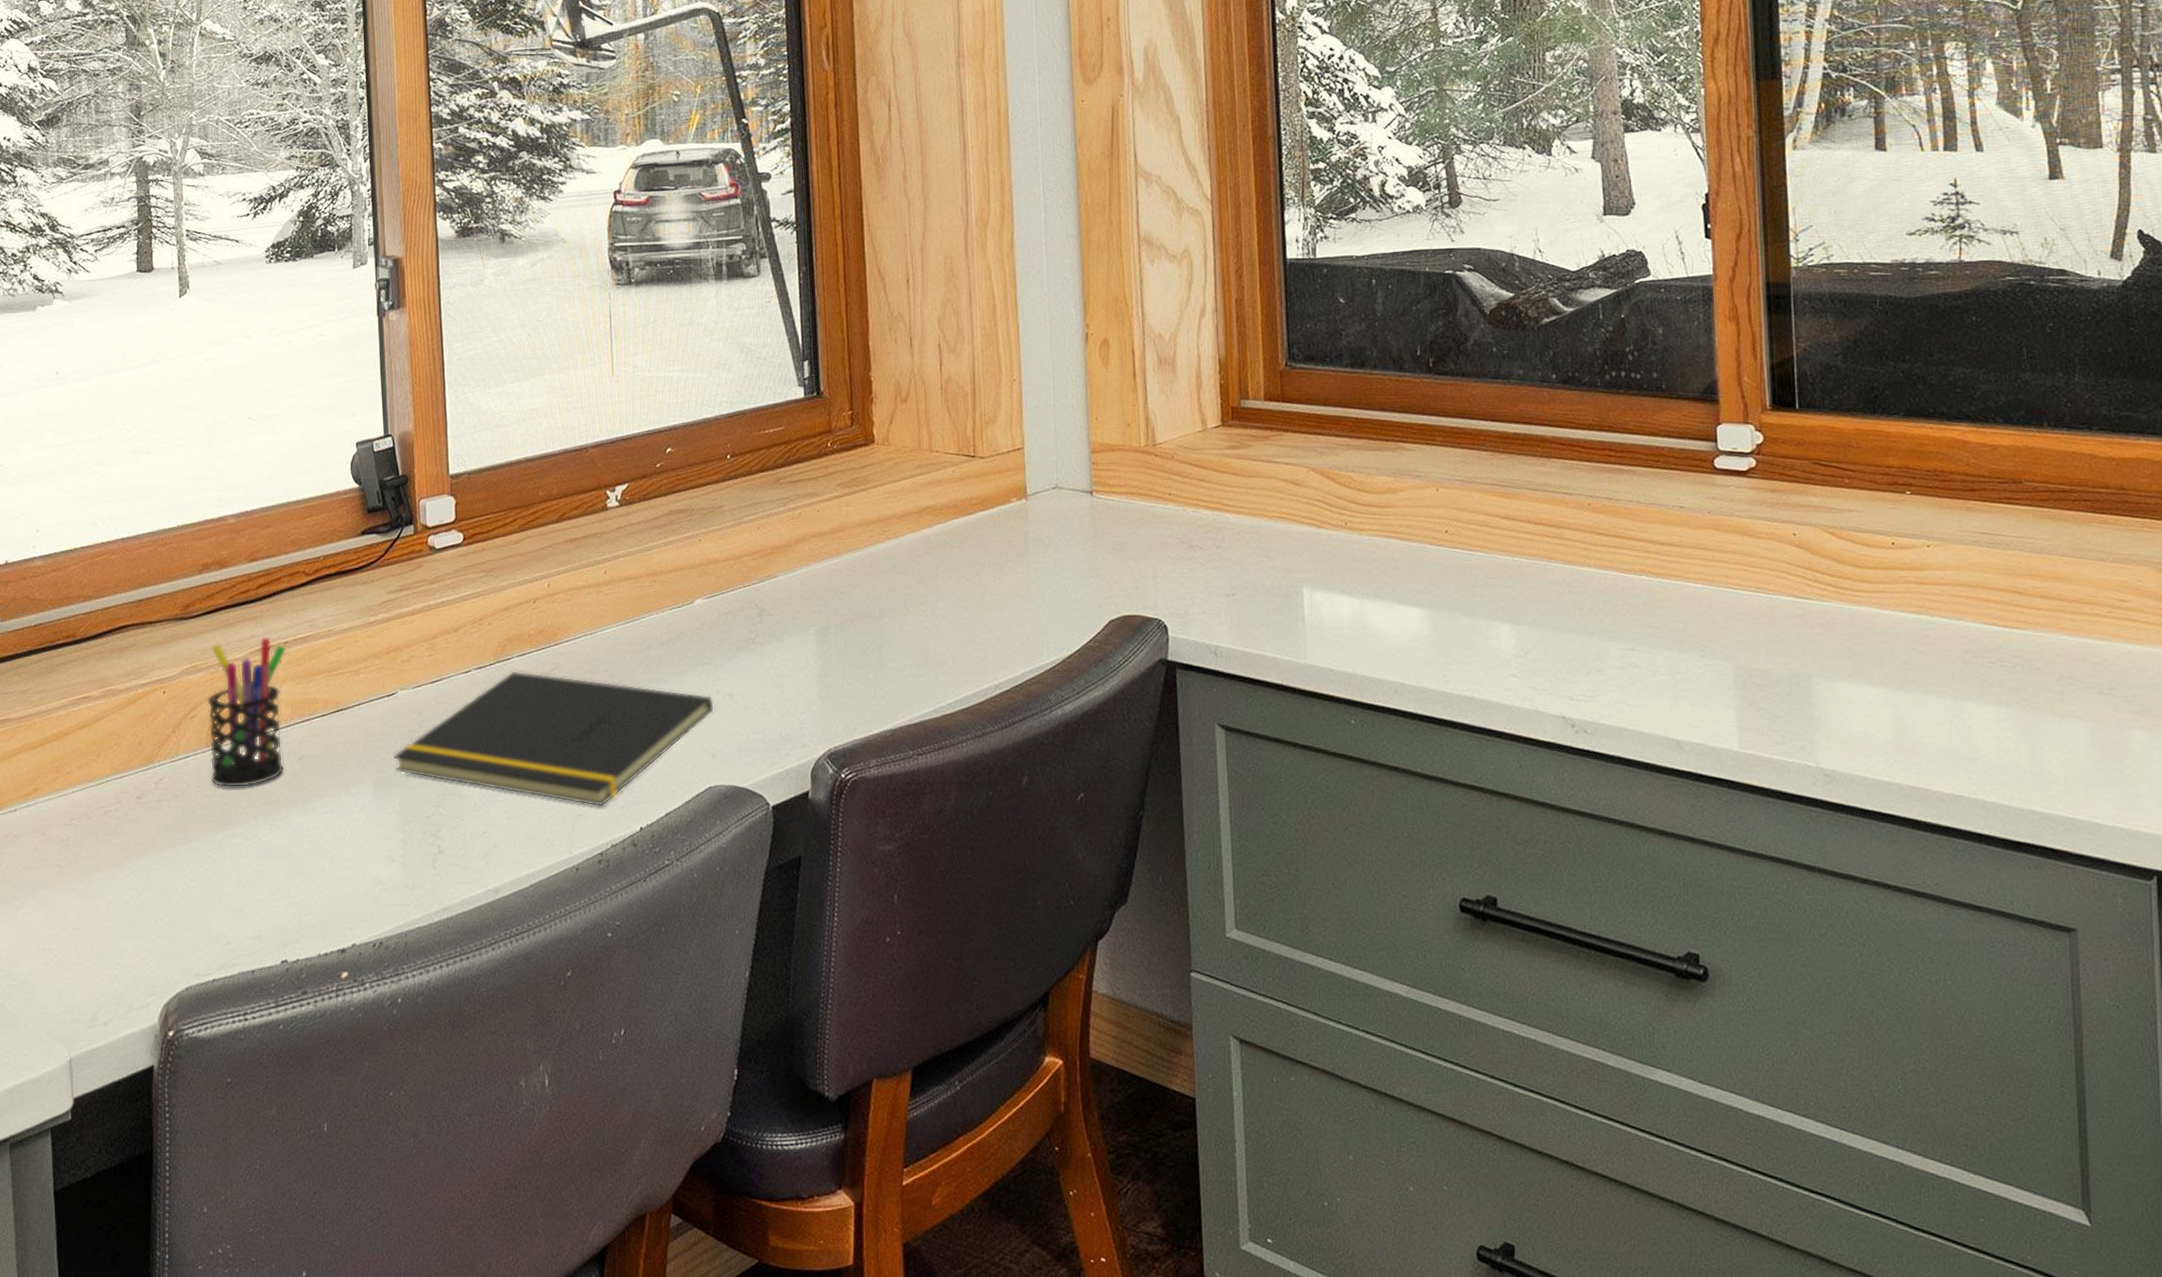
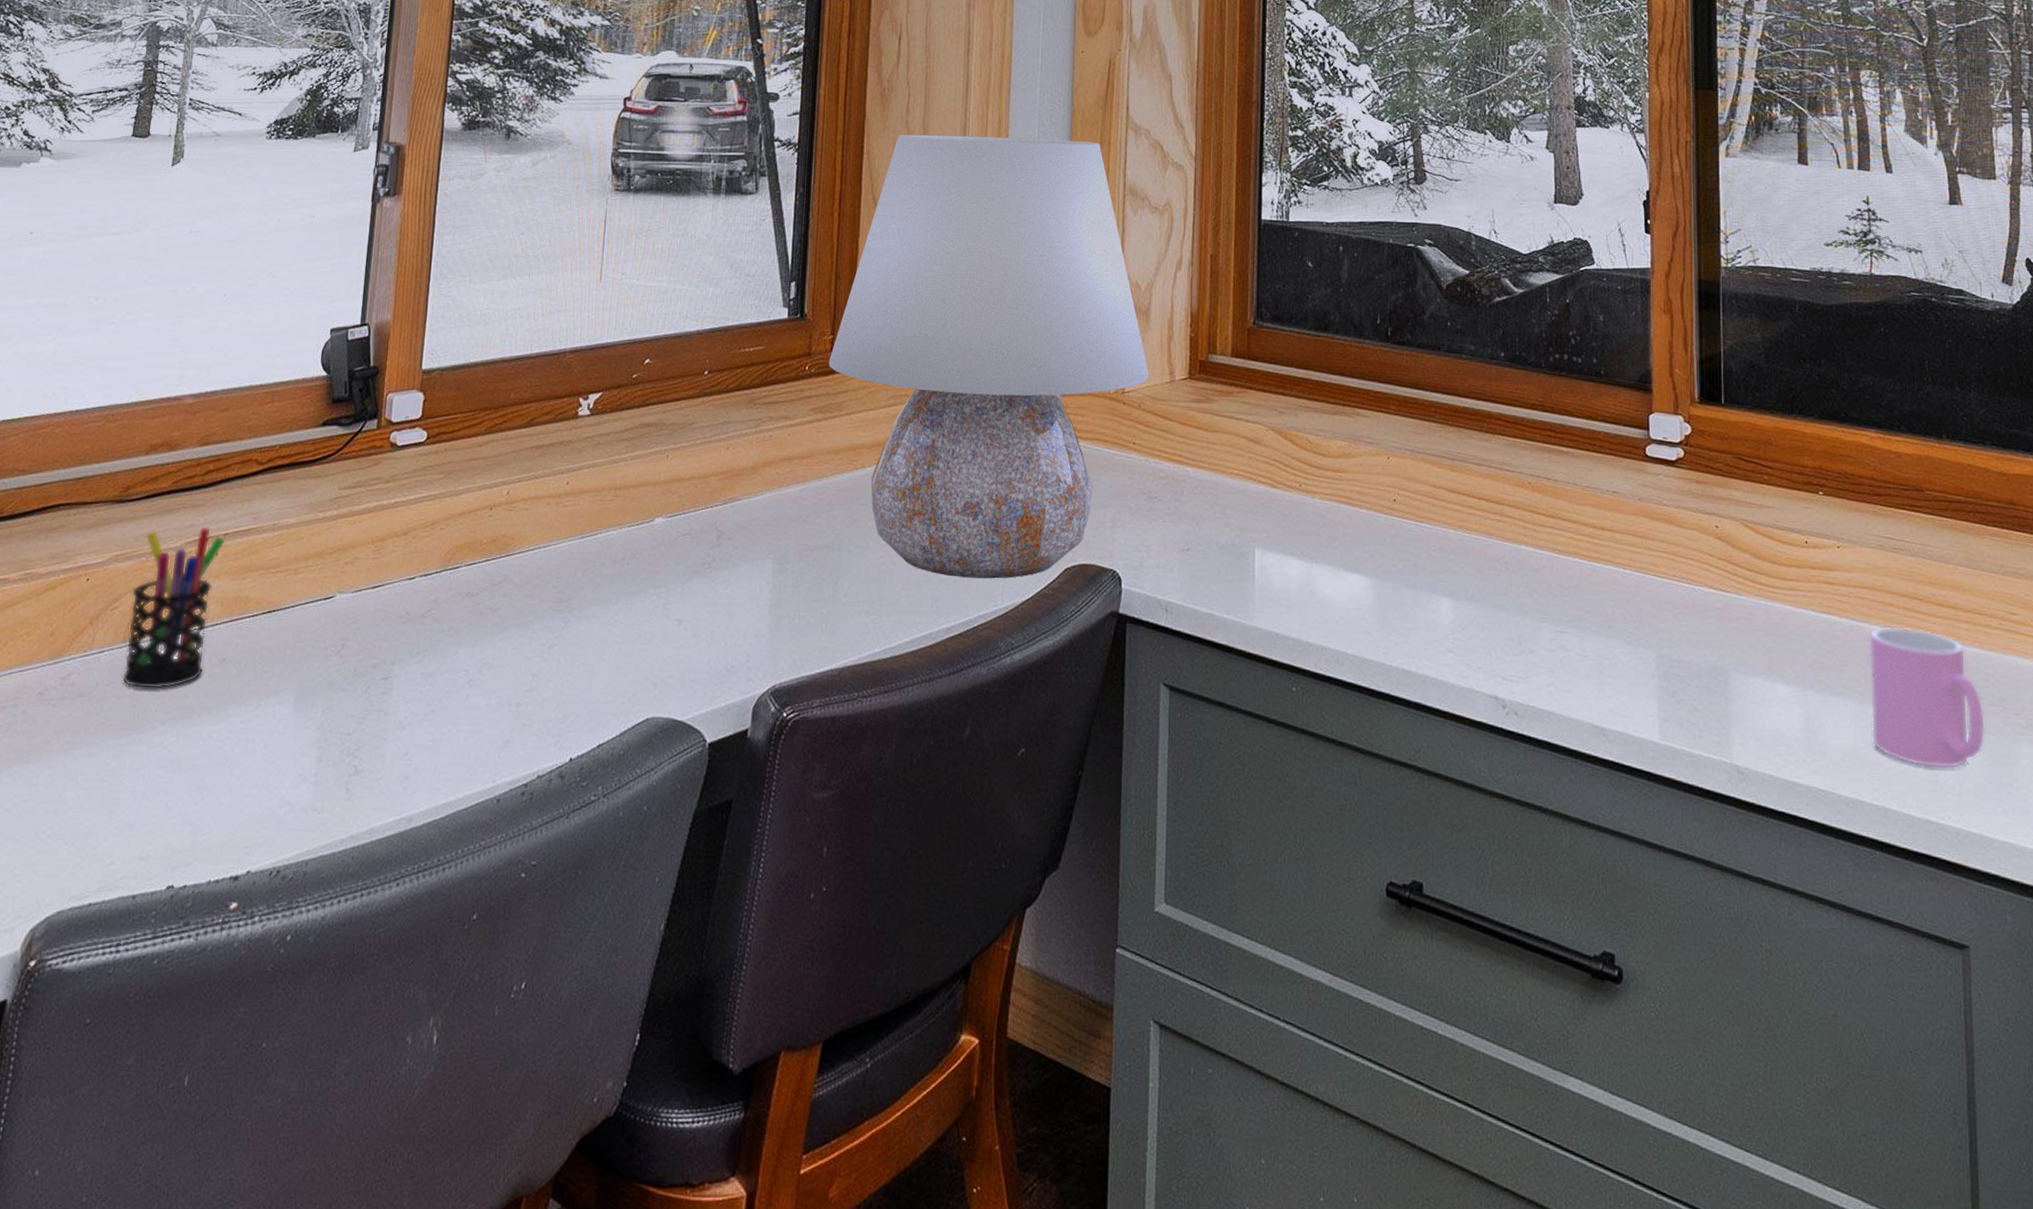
notepad: present [394,671,715,807] -> none [321,581,662,734]
table lamp: none [850,194,1180,636] -> present [828,134,1149,579]
cup: none [1964,621,2093,759] -> present [1869,626,1985,769]

